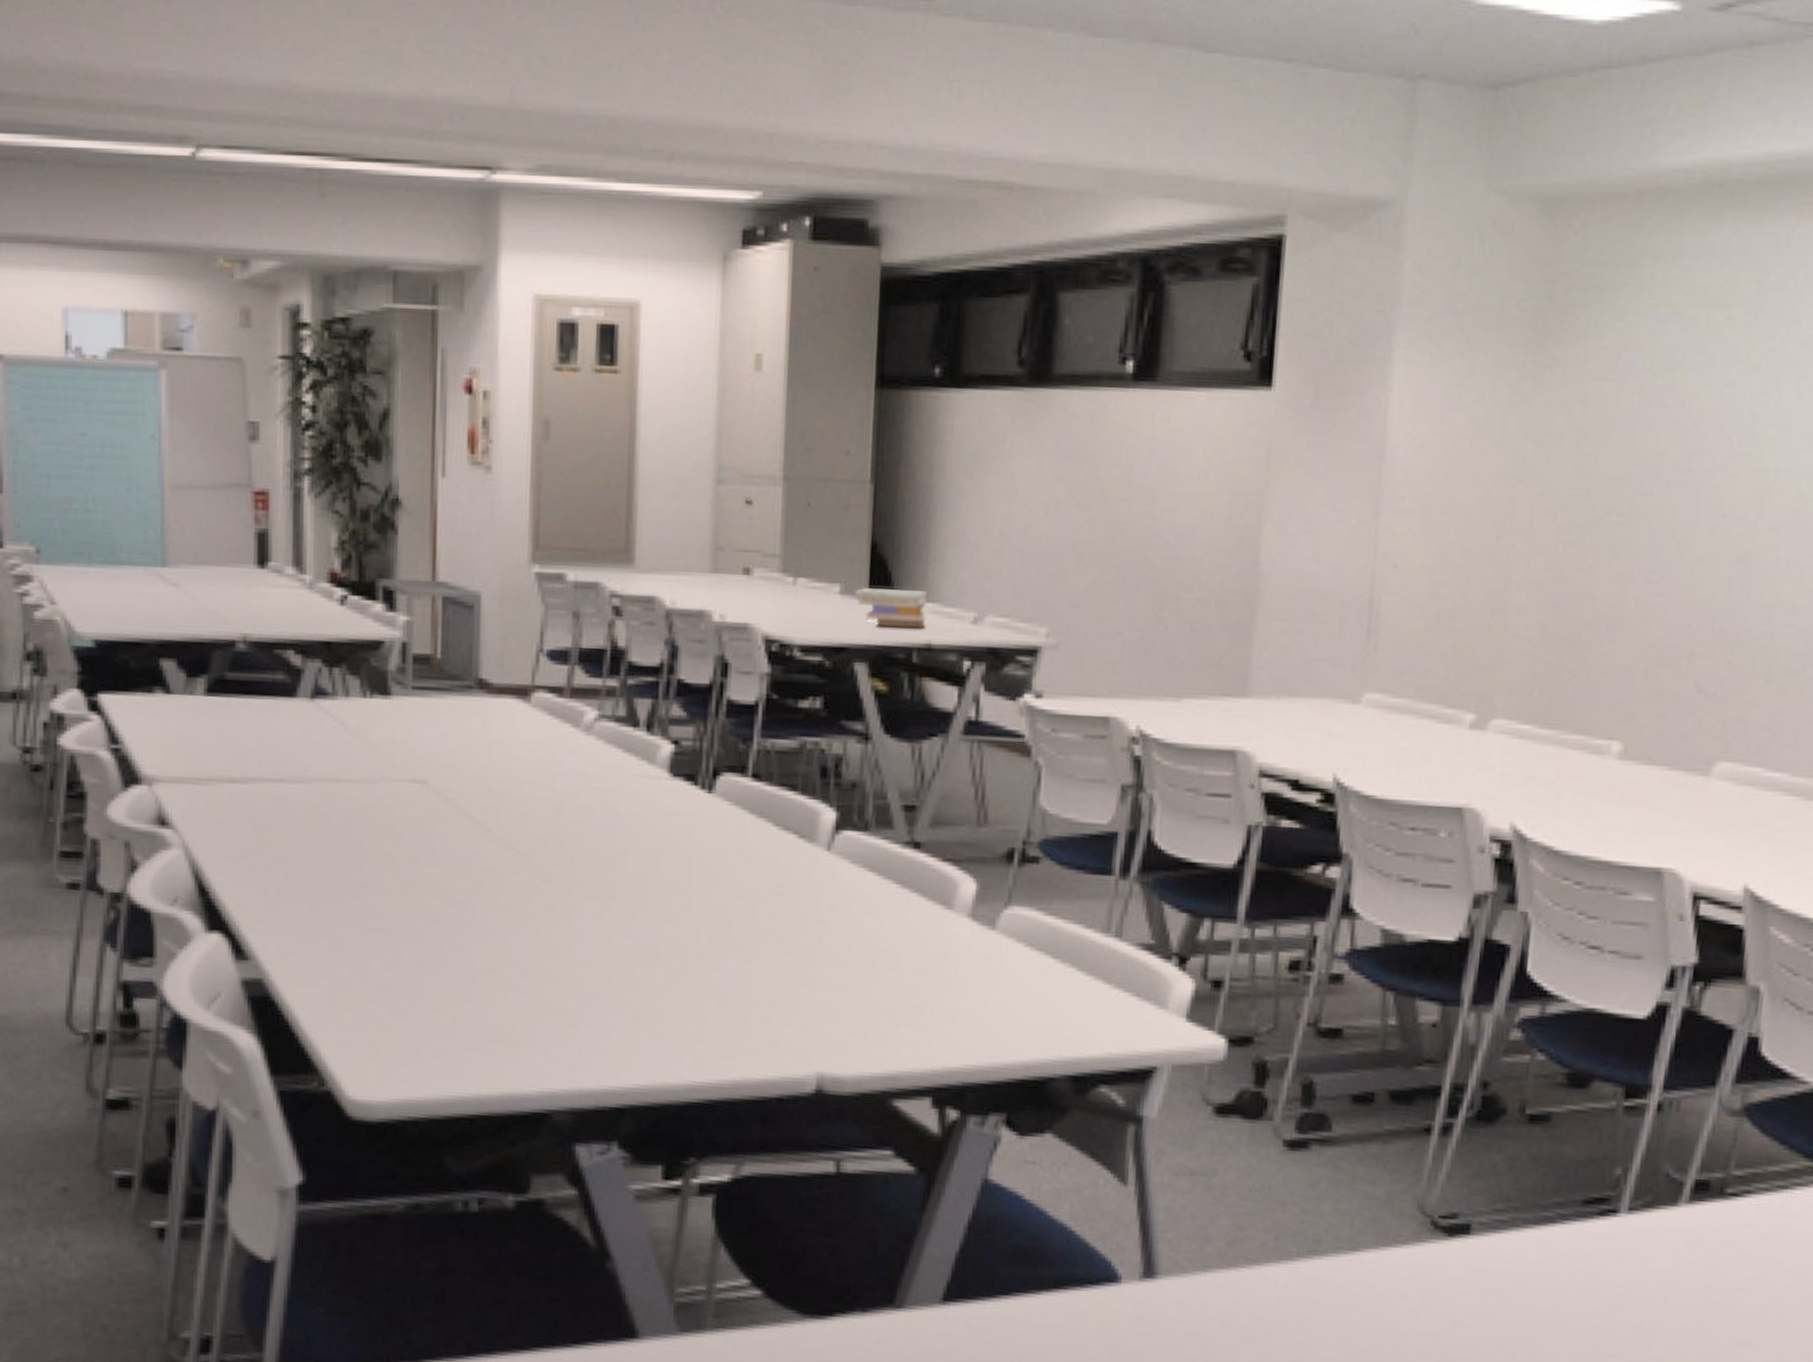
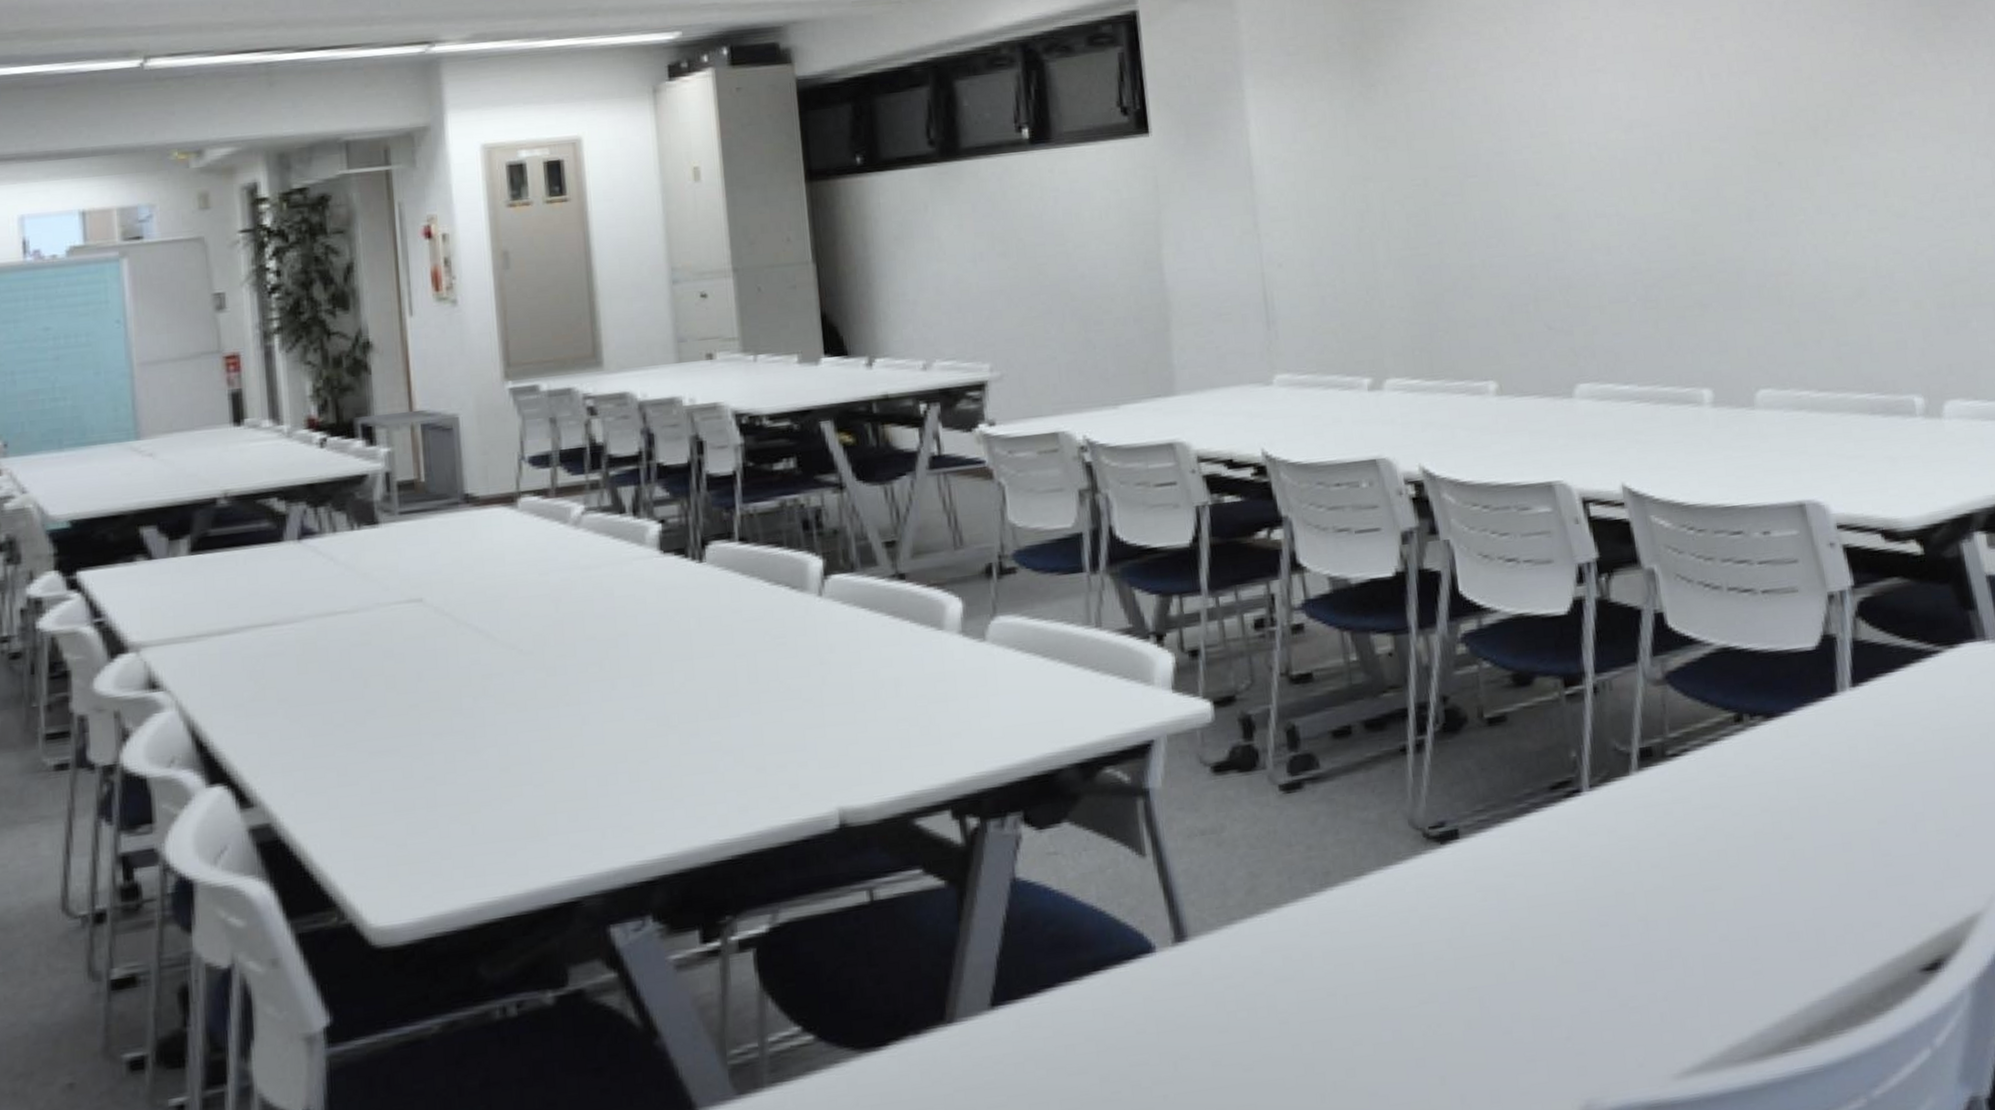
books: present [855,588,928,629] -> none [812,349,880,387]

